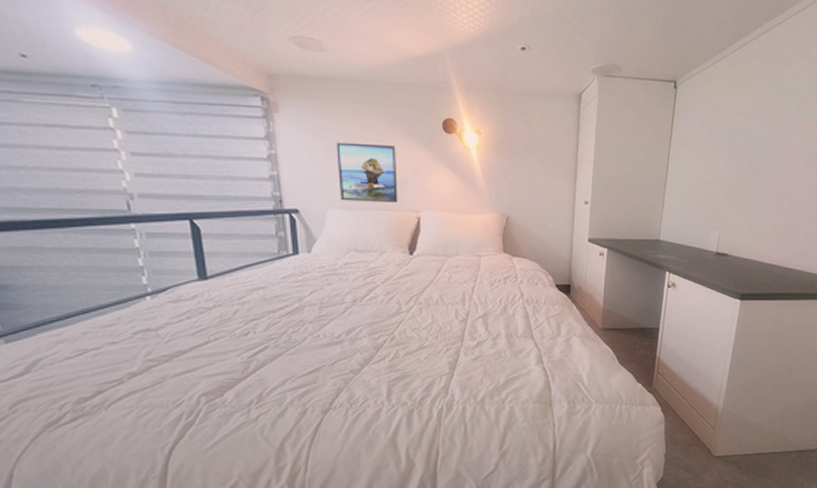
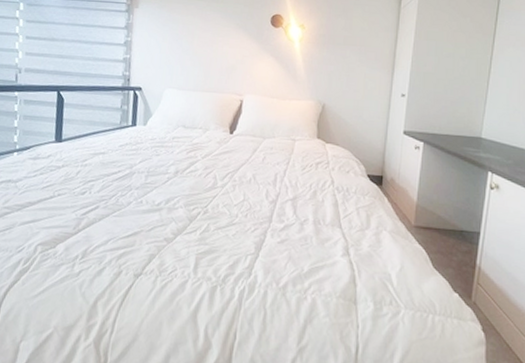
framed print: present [336,142,398,202] -> none [177,32,229,86]

